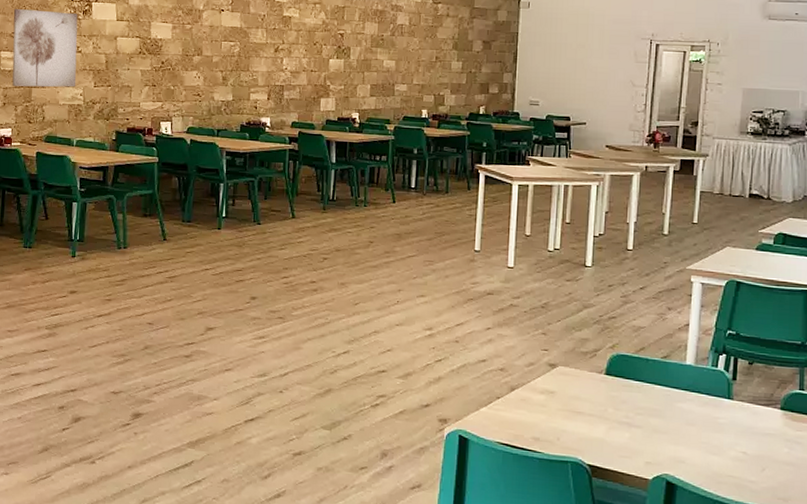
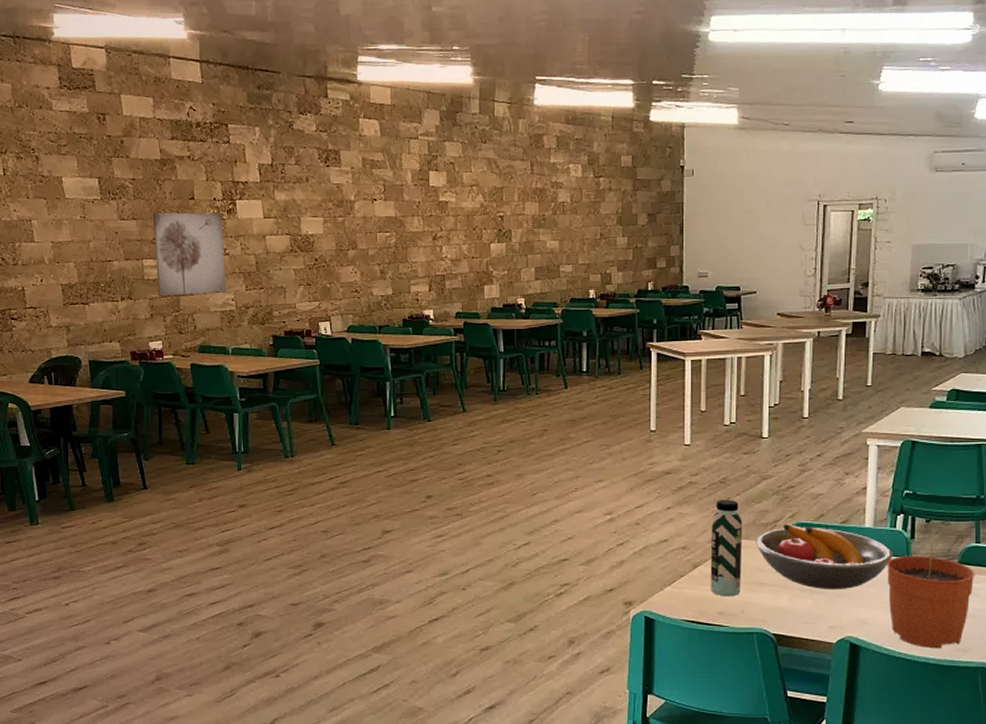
water bottle: none [526,324,562,423] -> present [710,499,743,597]
fruit bowl: none [574,354,714,426] -> present [756,524,893,590]
plant pot: none [707,372,798,496] -> present [887,530,975,649]

